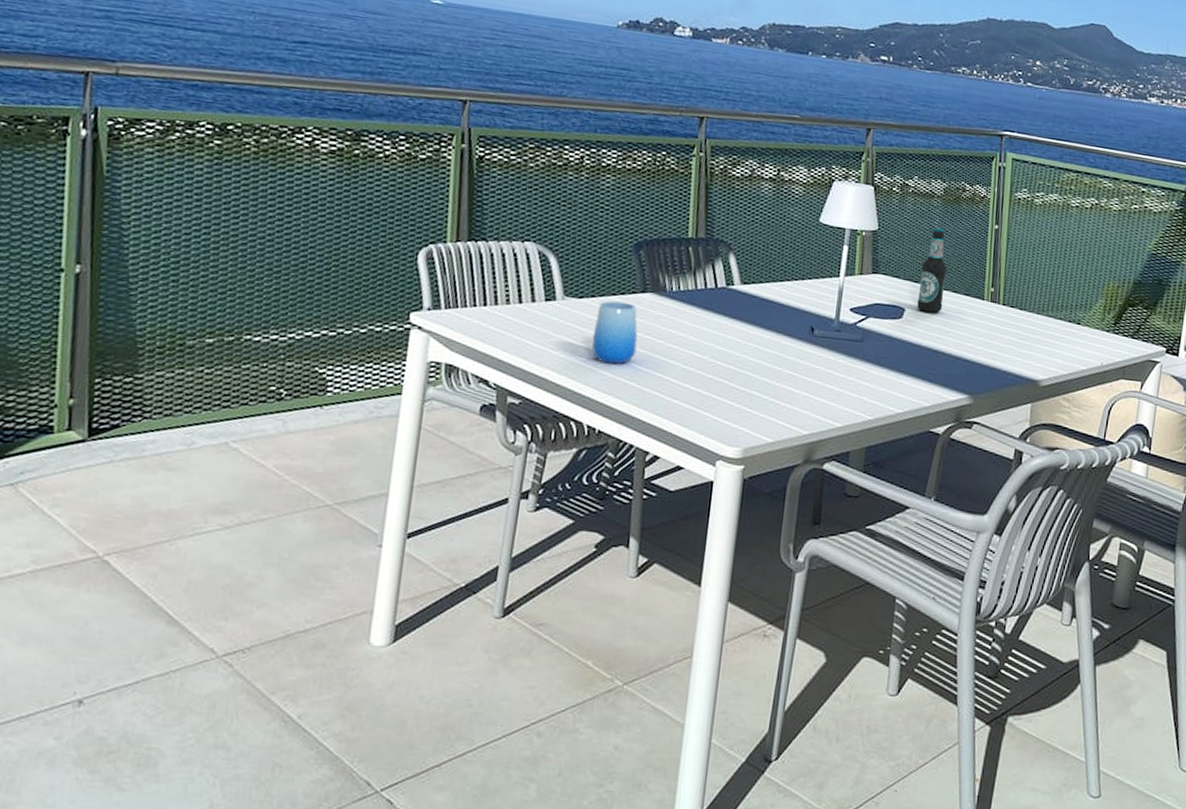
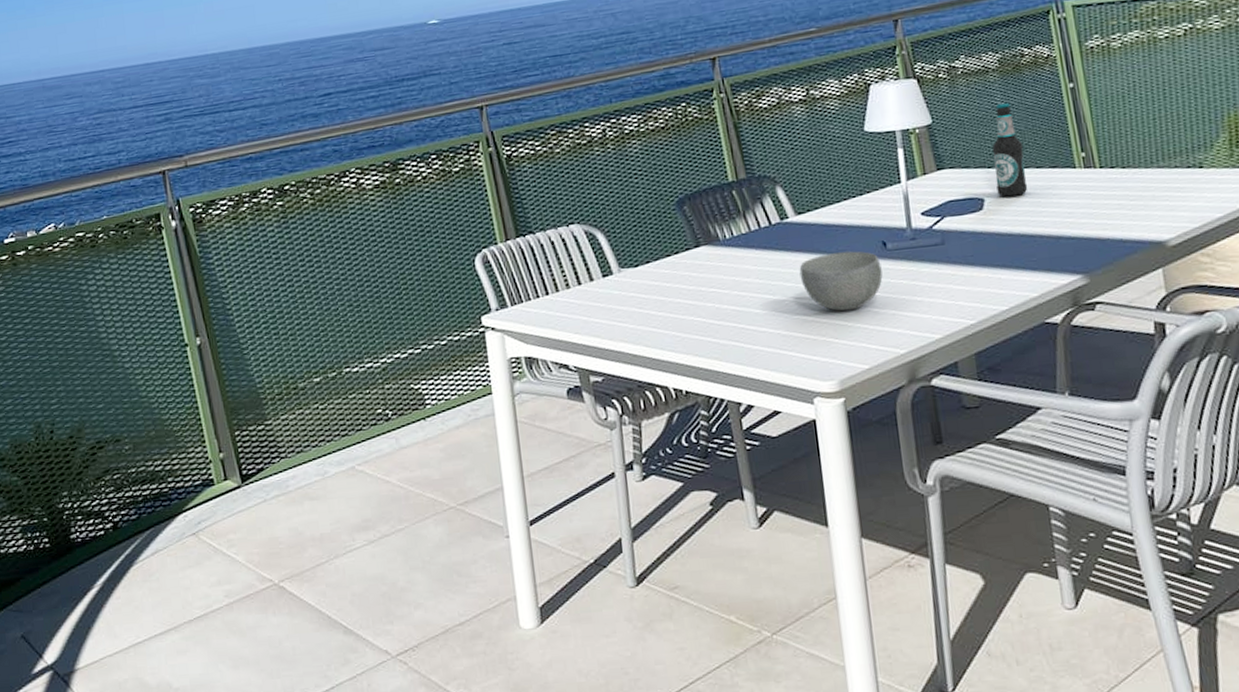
cup: present [592,301,638,365] -> none [656,260,704,325]
bowl: none [731,326,806,385] -> present [799,251,883,311]

